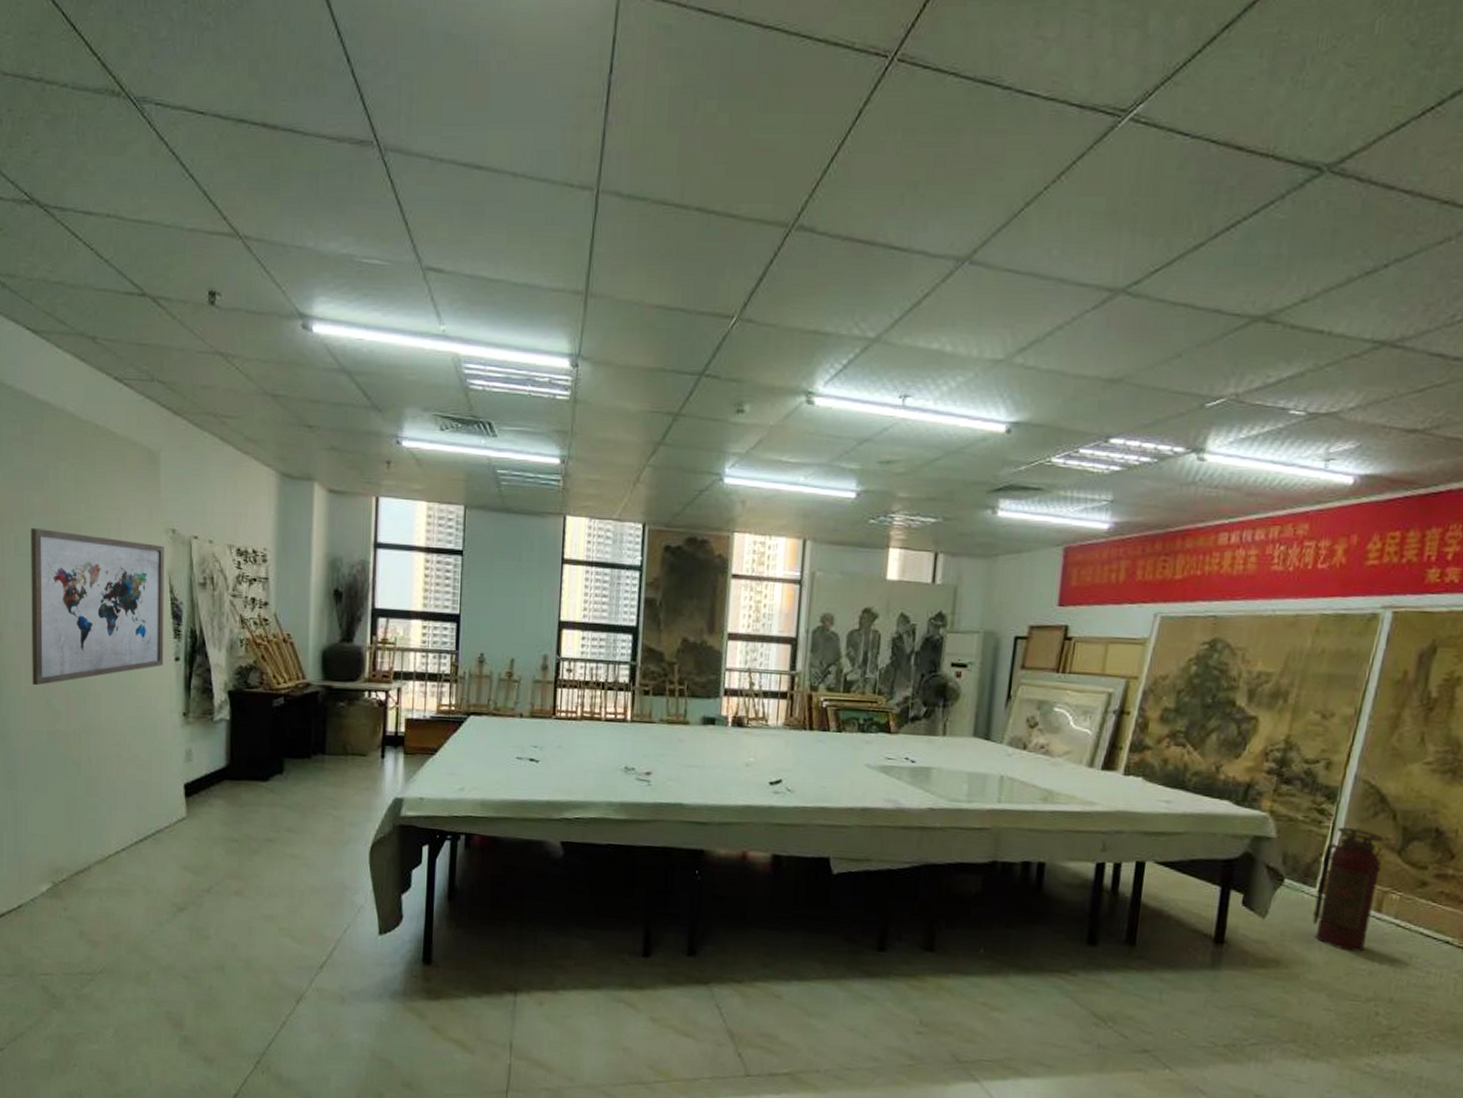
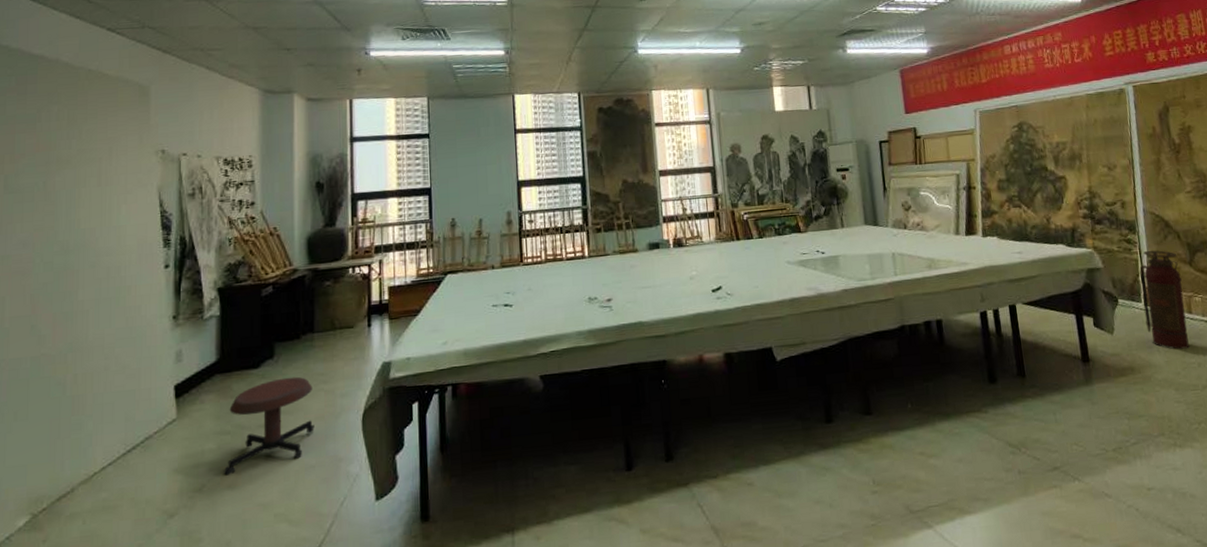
wall art: present [30,528,164,686] -> none [17,165,154,314]
stool: none [230,795,321,882] -> present [223,376,315,475]

